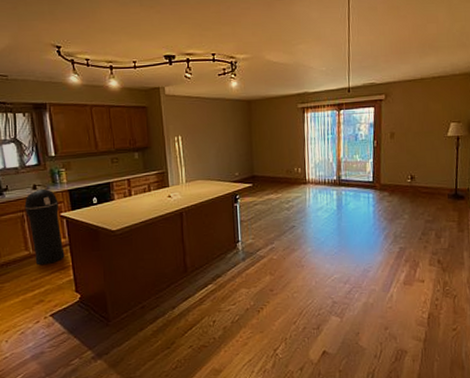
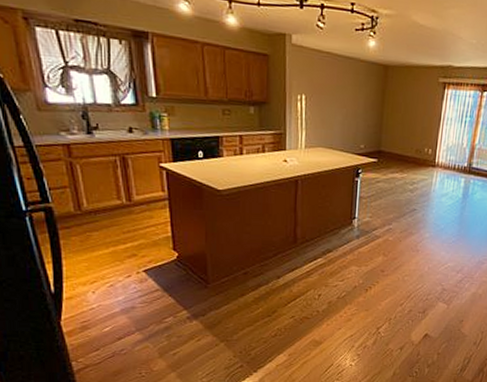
trash can: present [24,188,65,266] -> none [118,132,163,218]

